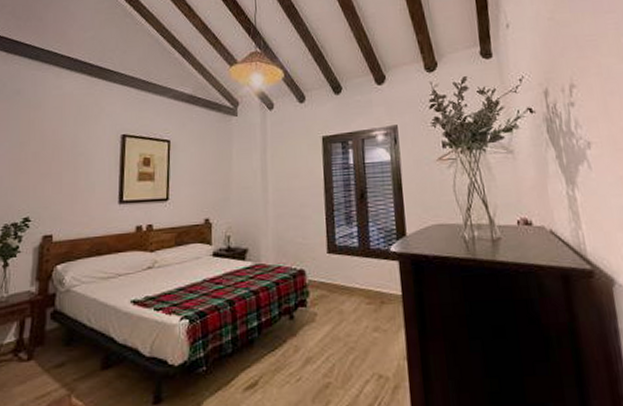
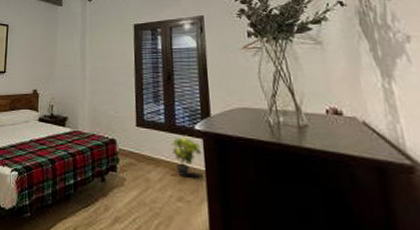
potted plant: none [365,258,399,305] -> present [171,135,203,178]

